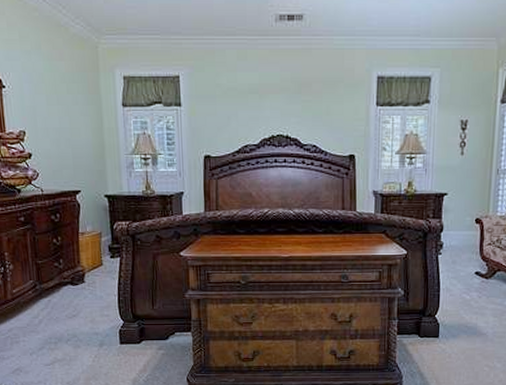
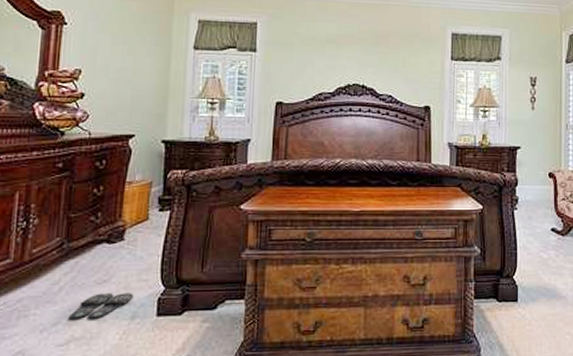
slippers: none [51,325,99,345] -> present [69,293,133,319]

